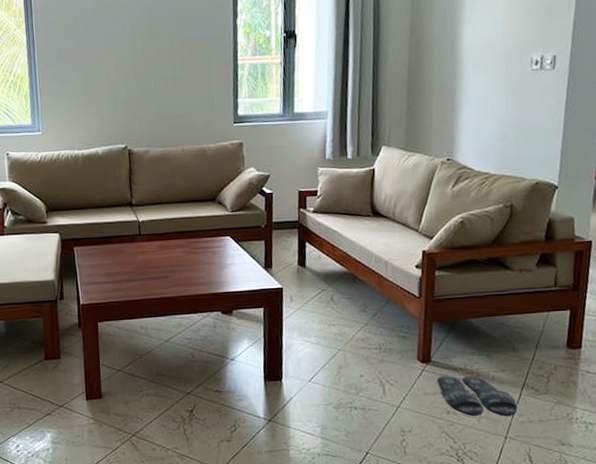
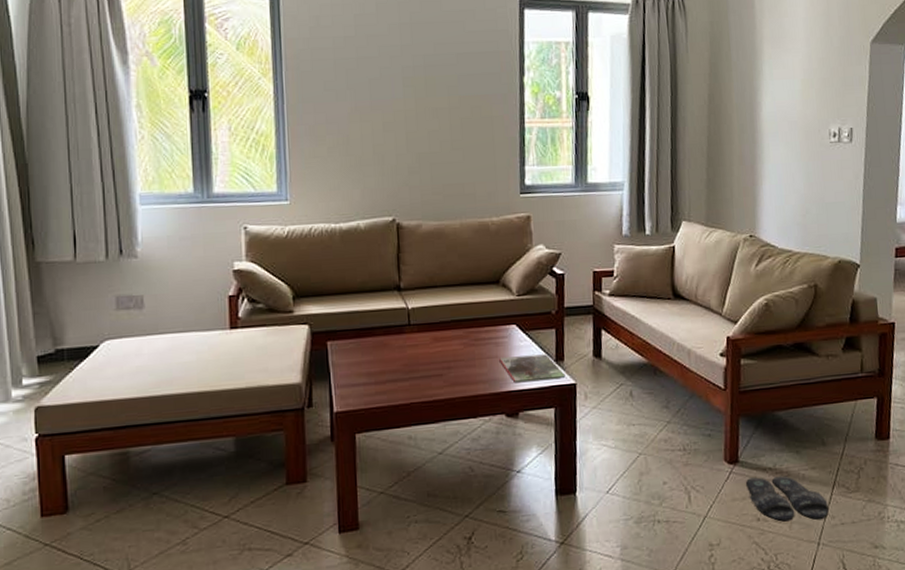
magazine: none [216,262,273,285] -> present [499,354,566,382]

